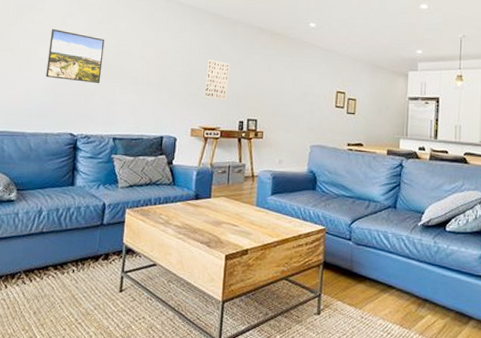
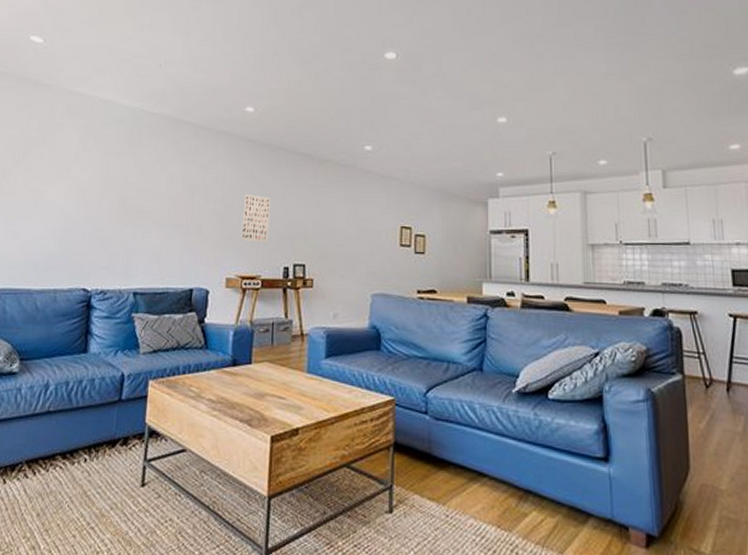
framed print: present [46,28,105,84] -> none [55,165,124,228]

